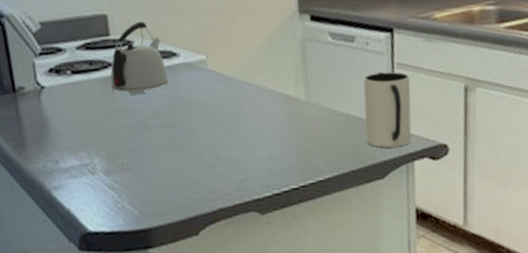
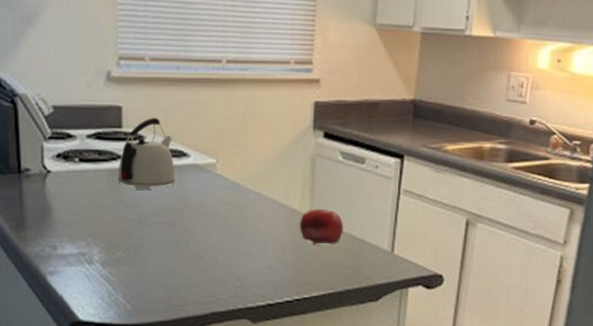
fruit: none [296,92,341,129] -> present [299,208,343,245]
mug: present [363,71,412,148] -> none [364,196,415,272]

